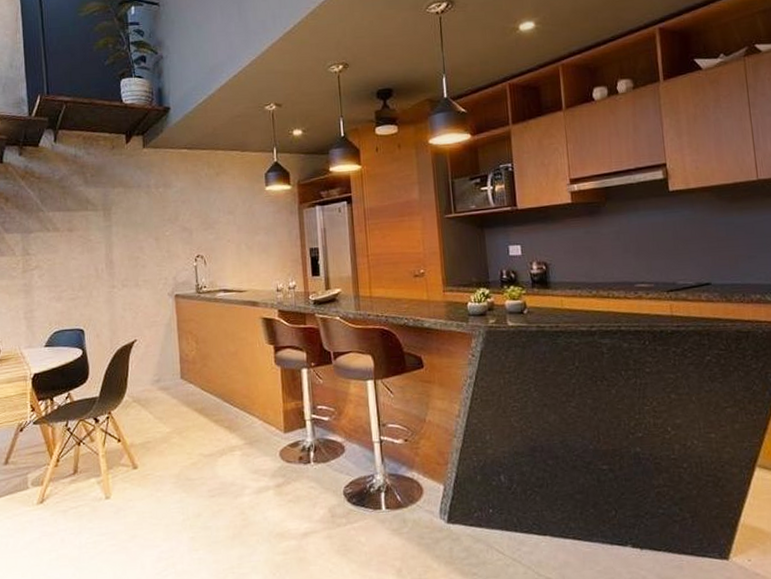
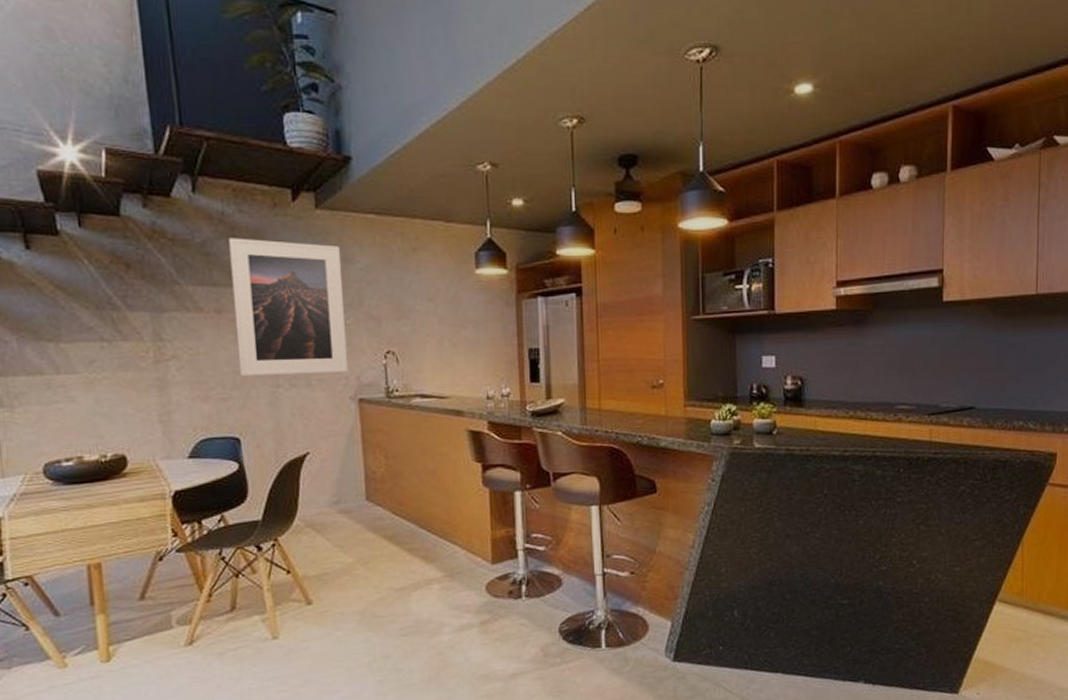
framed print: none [79,173,167,280] -> present [229,238,349,376]

